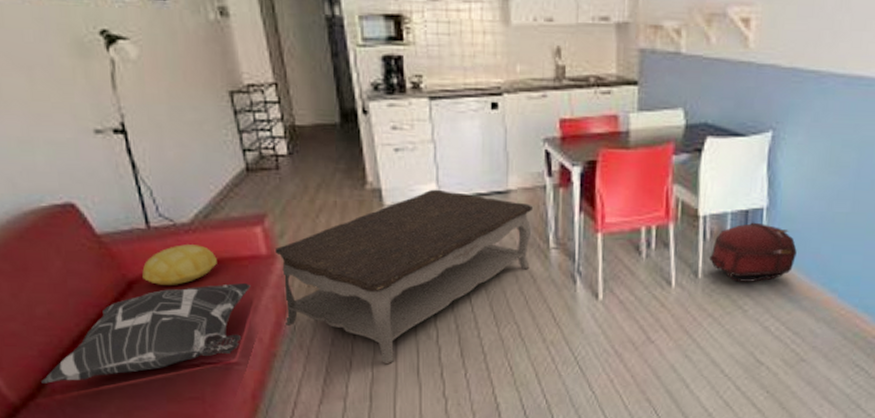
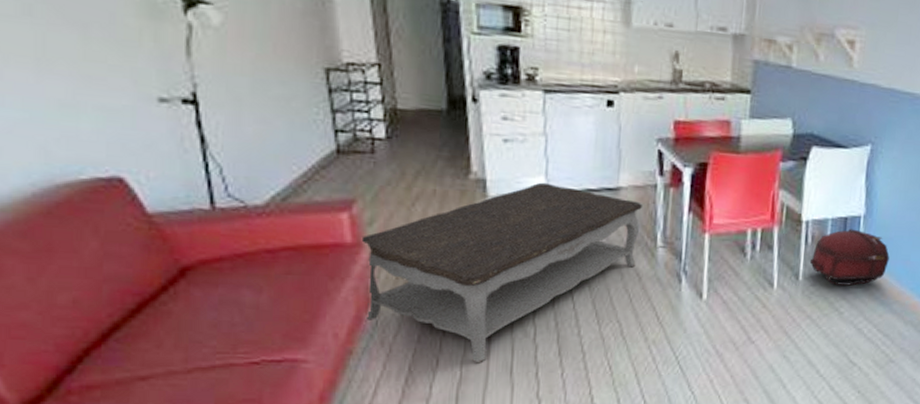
decorative pillow: present [41,282,251,384] -> none [54,272,330,384]
cushion: present [142,244,217,285] -> none [200,228,293,273]

